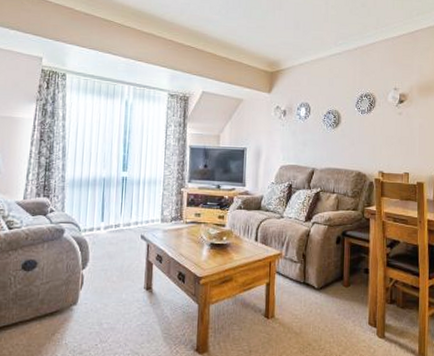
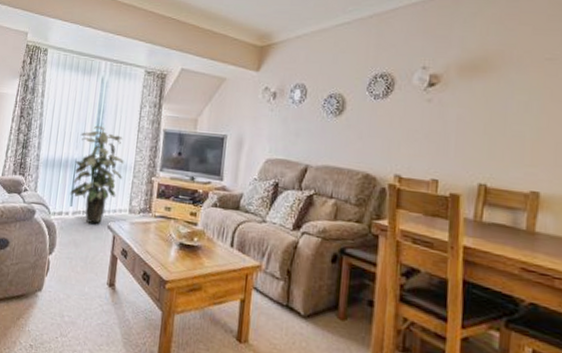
indoor plant: none [100,145,153,235] -> present [70,125,124,224]

